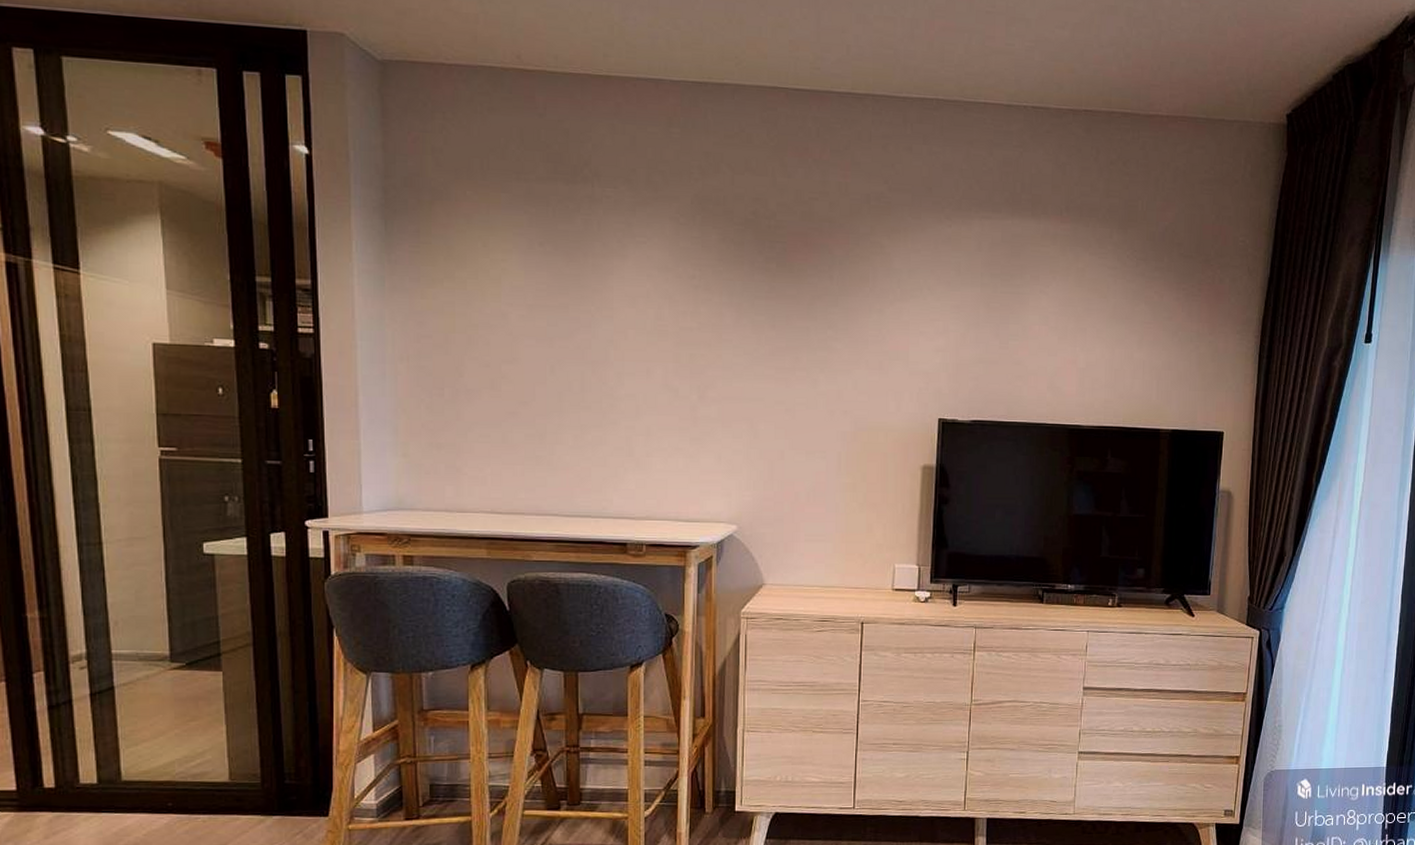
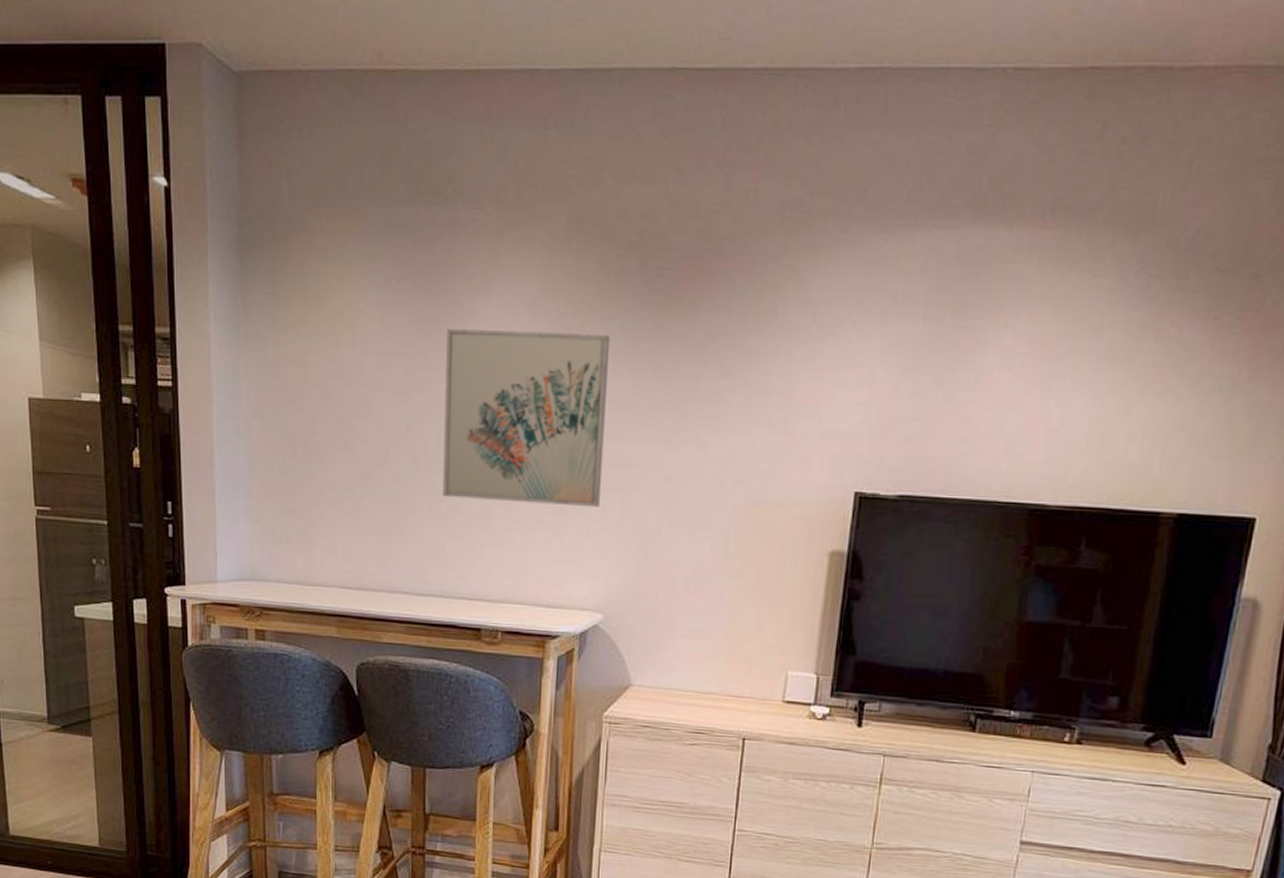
wall art: none [587,286,733,436] -> present [443,329,611,508]

